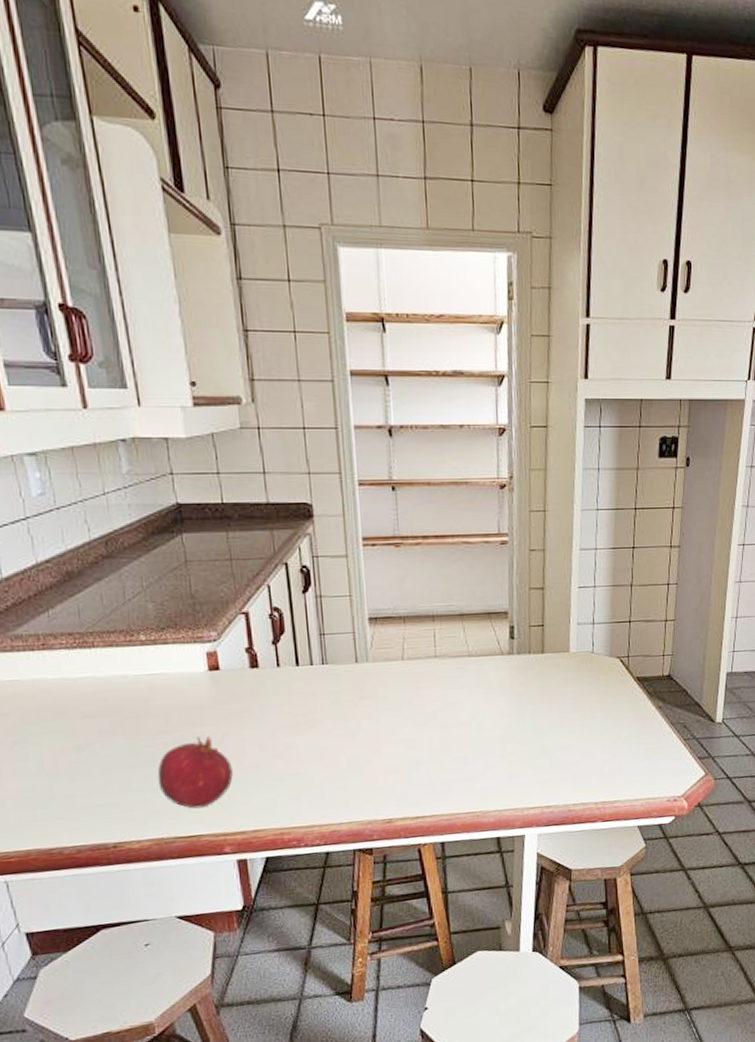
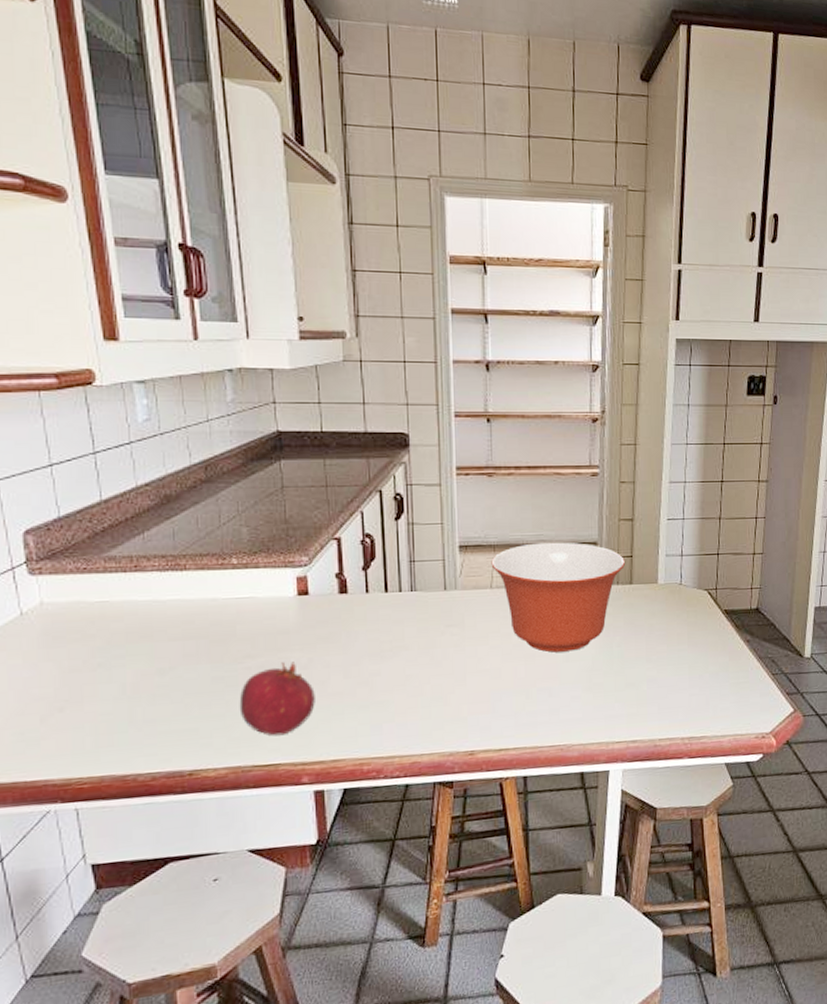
mixing bowl: none [401,612,537,722] -> present [491,542,626,653]

